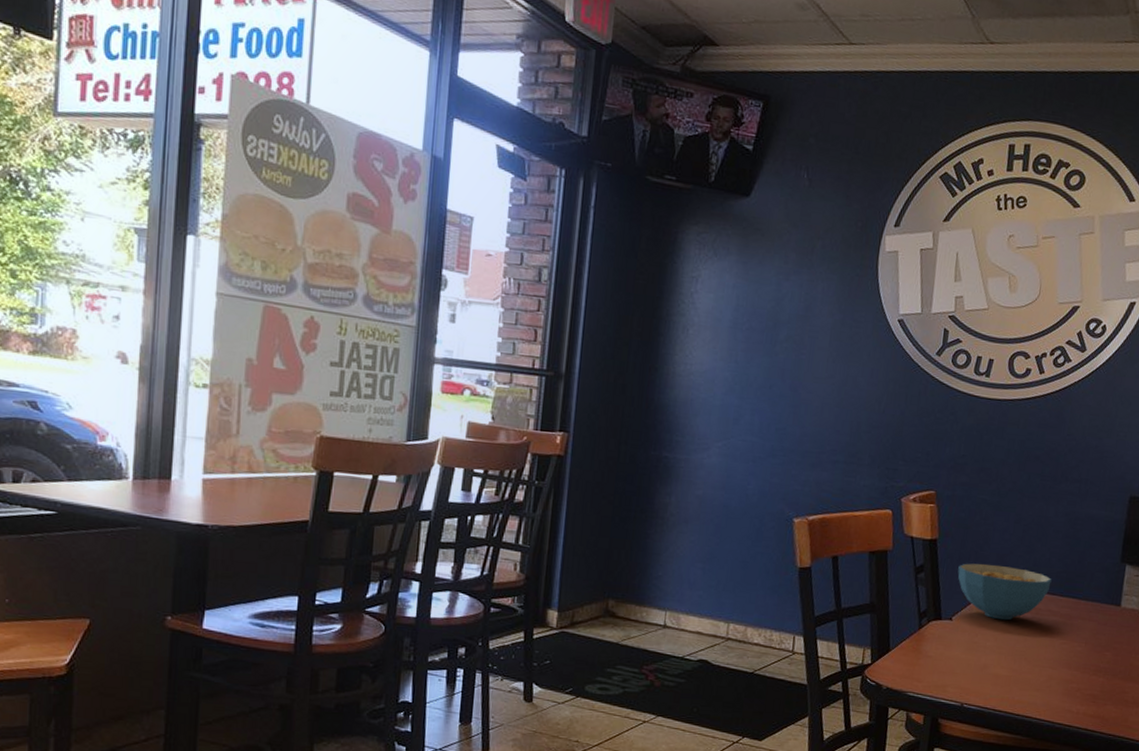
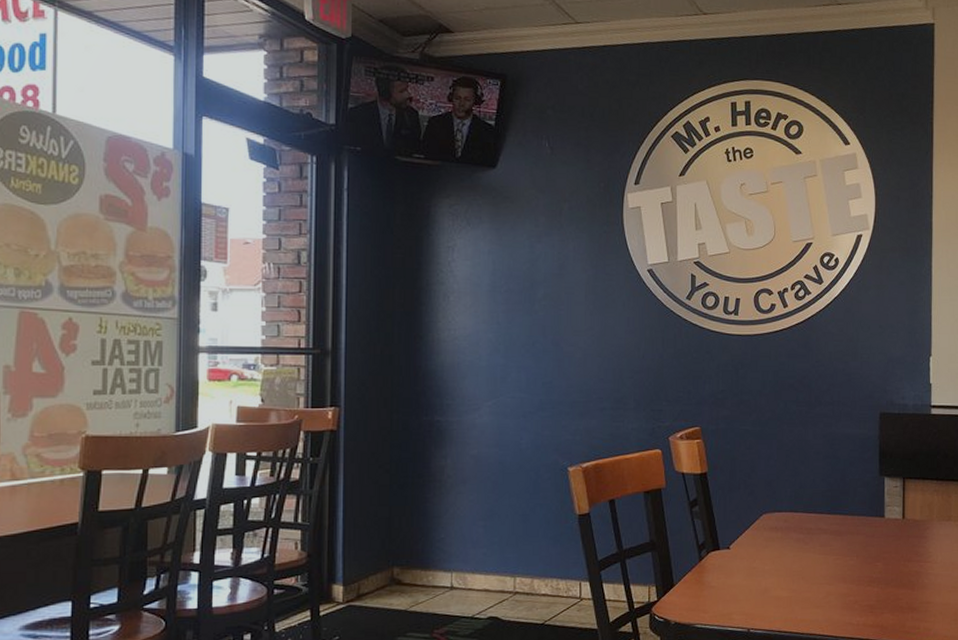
cereal bowl: present [958,563,1052,620] -> none [730,491,818,544]

